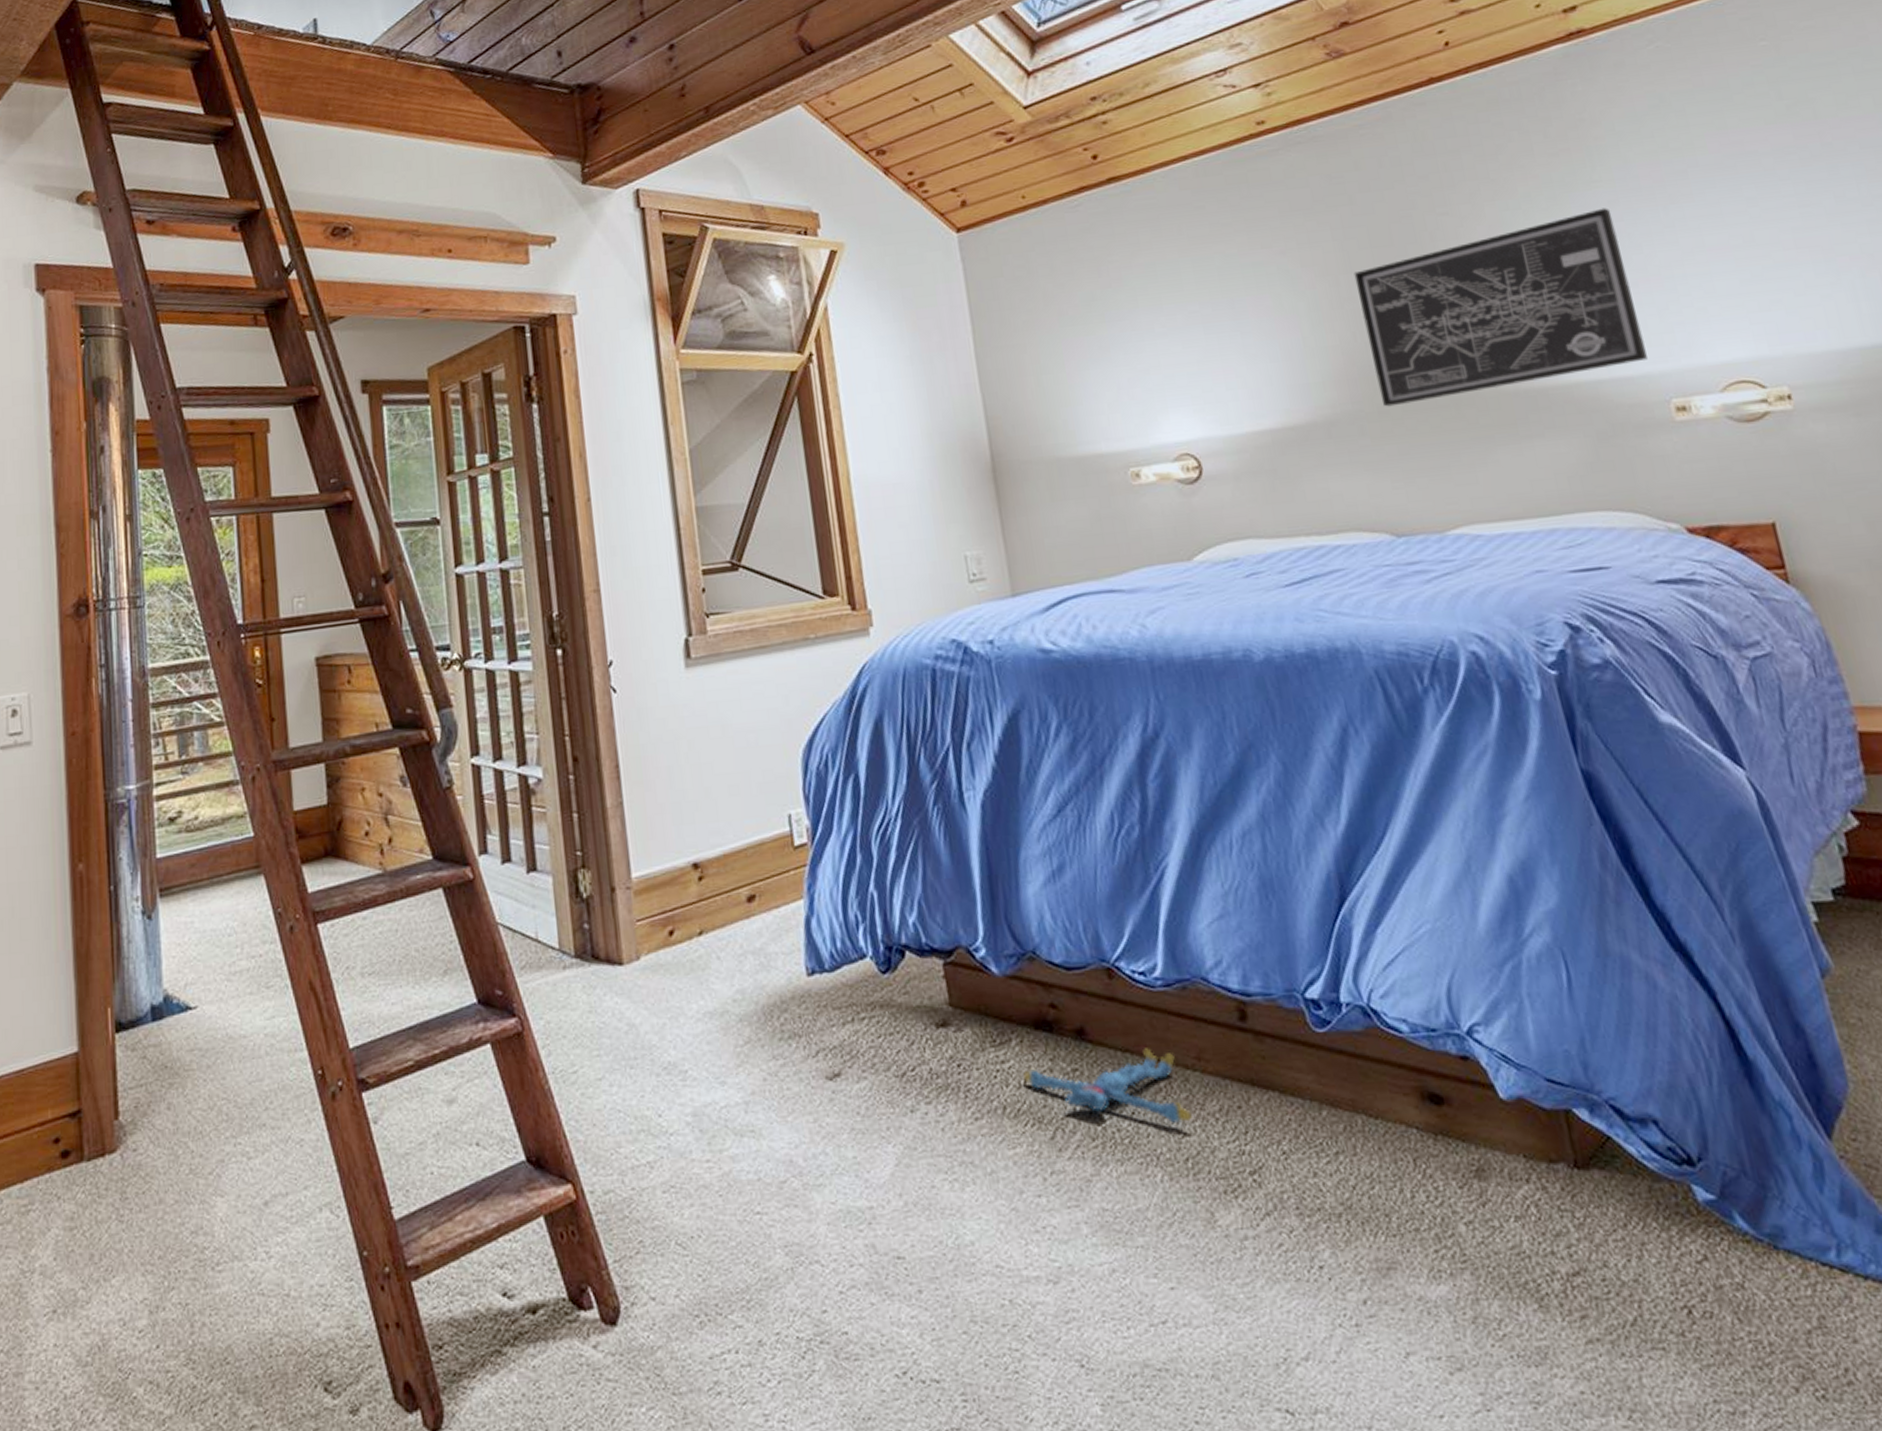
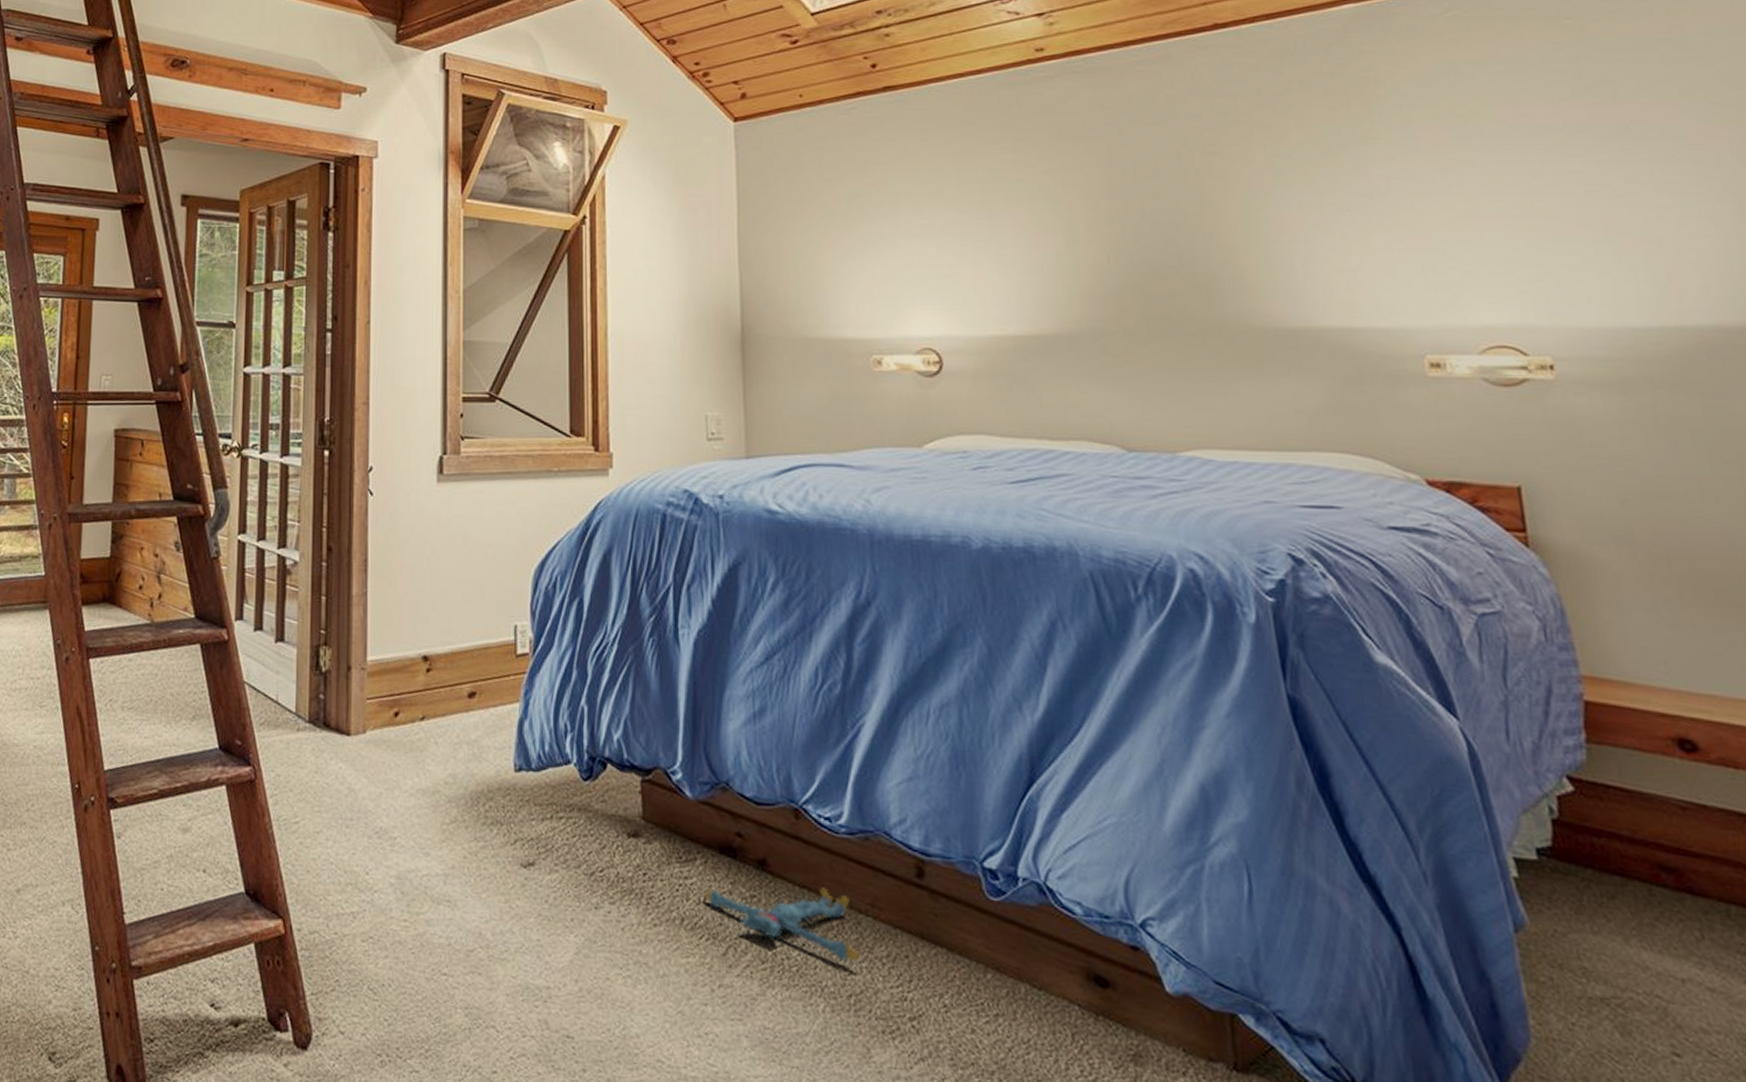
wall art: present [1353,208,1648,407] -> none [1115,164,1406,329]

